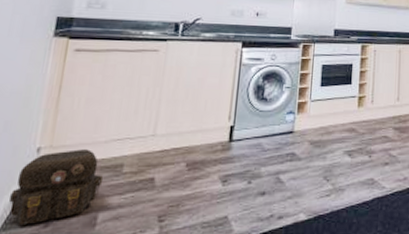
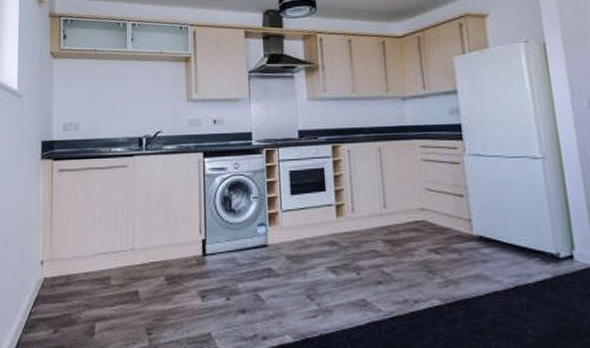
backpack: present [9,149,103,225] -> none [25,262,94,330]

